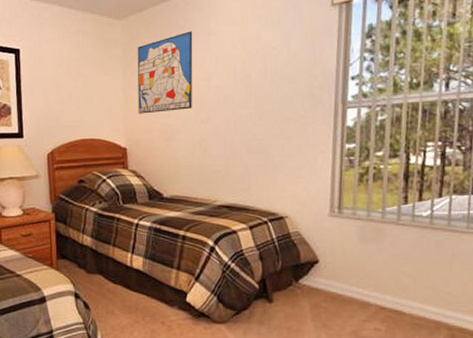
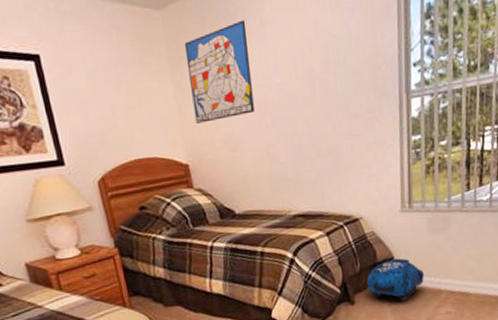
backpack: none [287,262,351,307] -> present [366,258,424,301]

